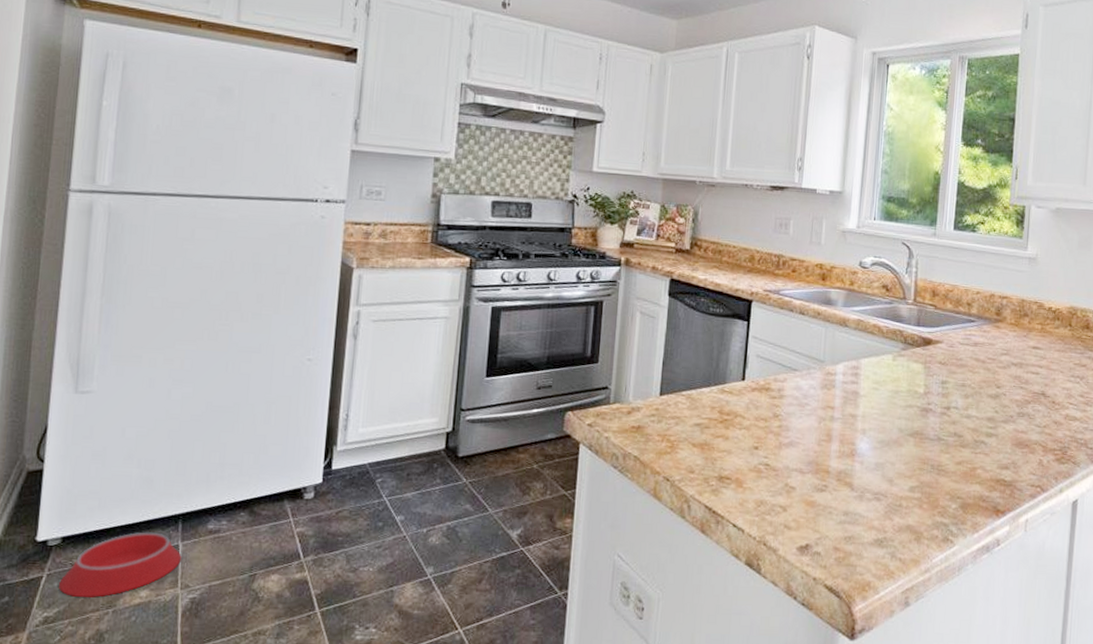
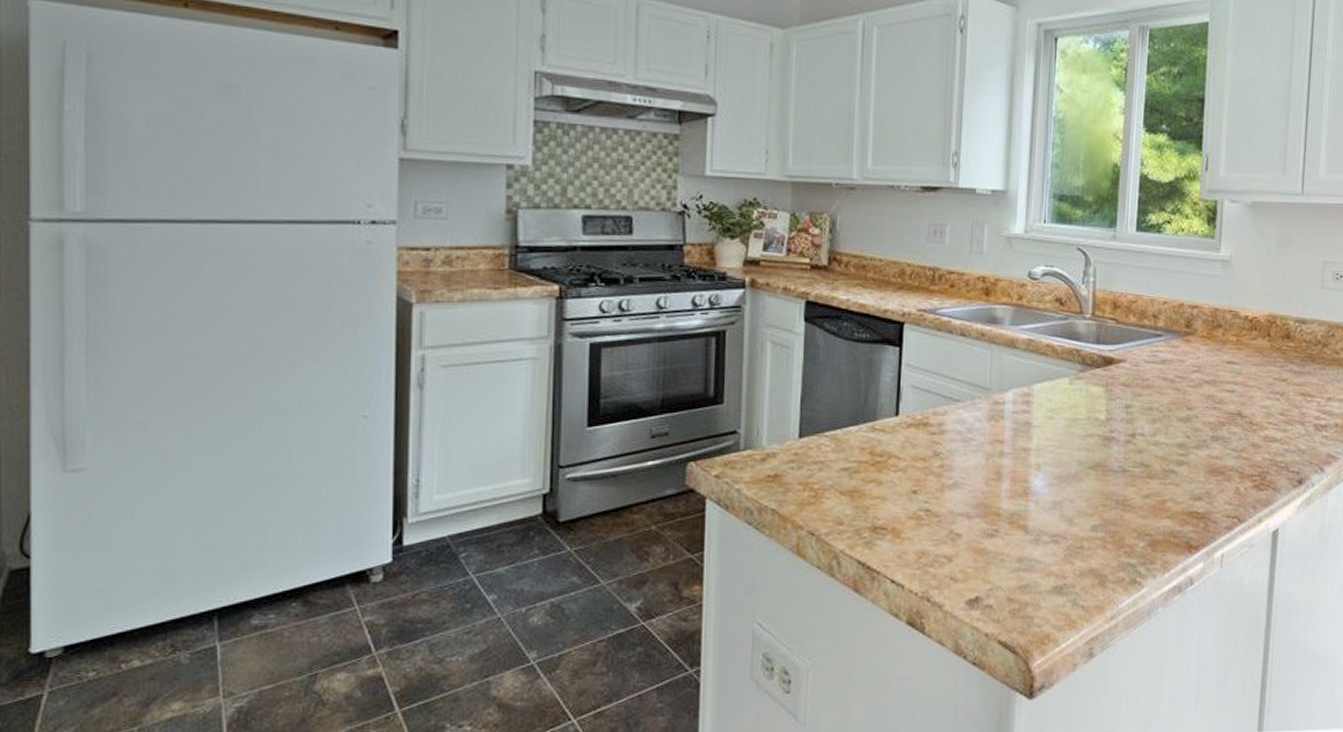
pet bowl: present [59,532,182,597] -> none [66,633,221,716]

